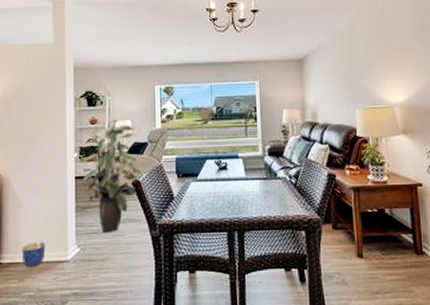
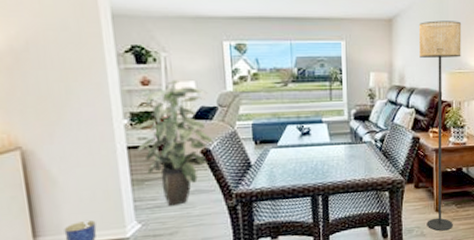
floor lamp: none [330,58,379,280] -> present [419,20,462,231]

